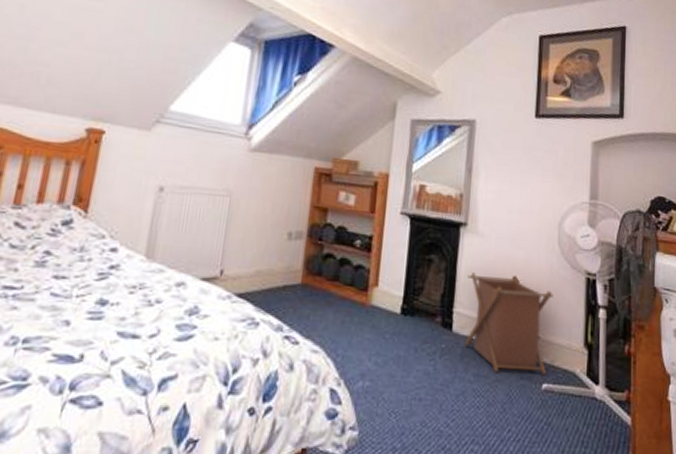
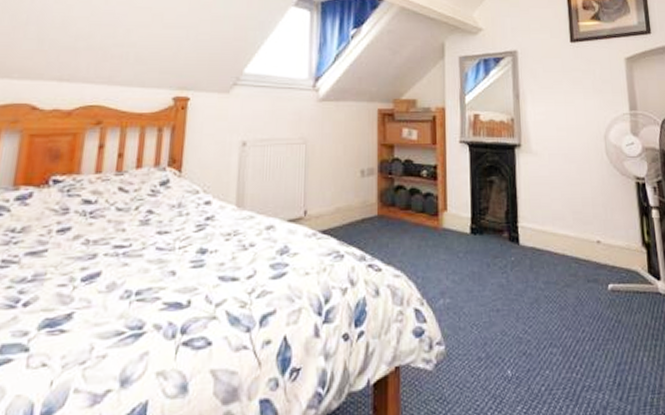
laundry basket: present [464,272,553,376] -> none [527,188,610,278]

